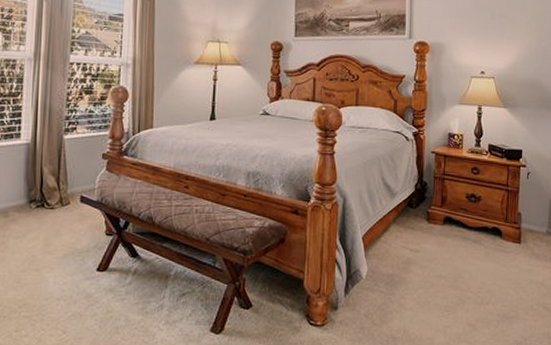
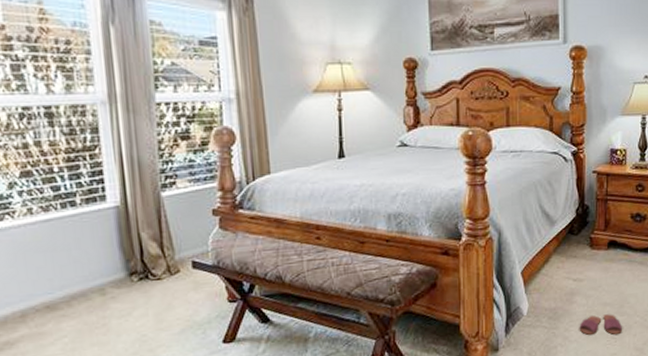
slippers: none [414,286,455,307] -> present [579,314,622,335]

